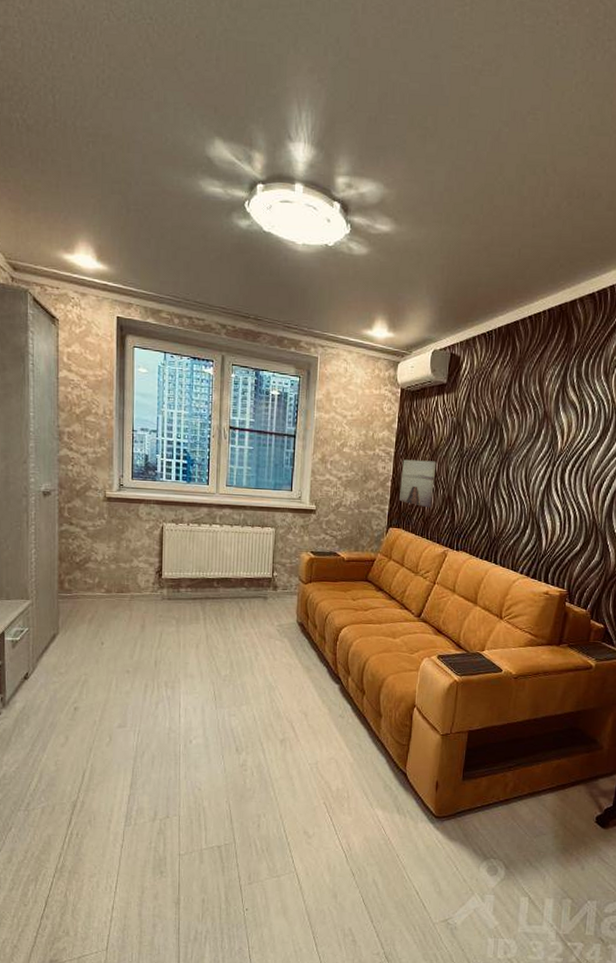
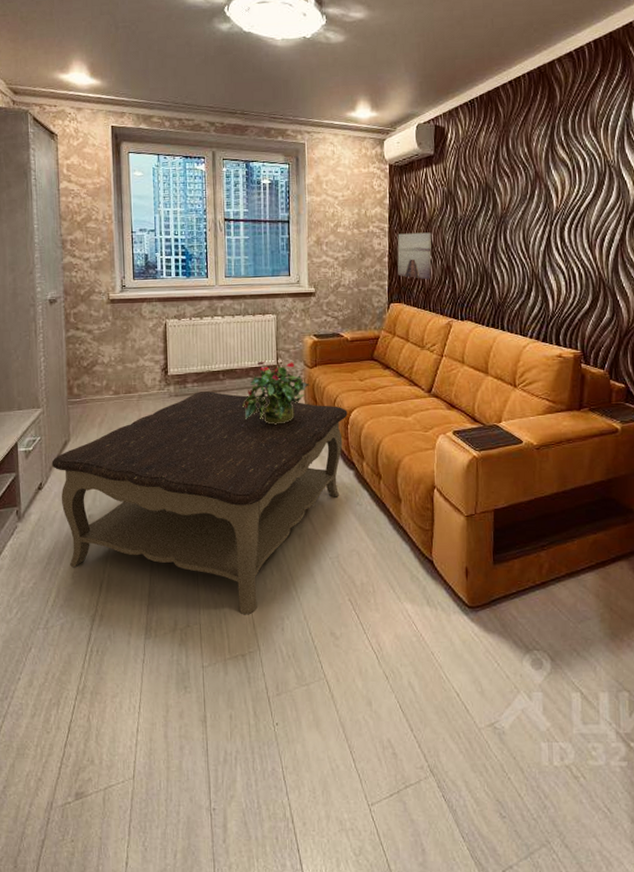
coffee table: none [39,597,338,811] -> present [51,391,348,615]
potted plant: none [235,572,303,636] -> present [242,361,310,425]

